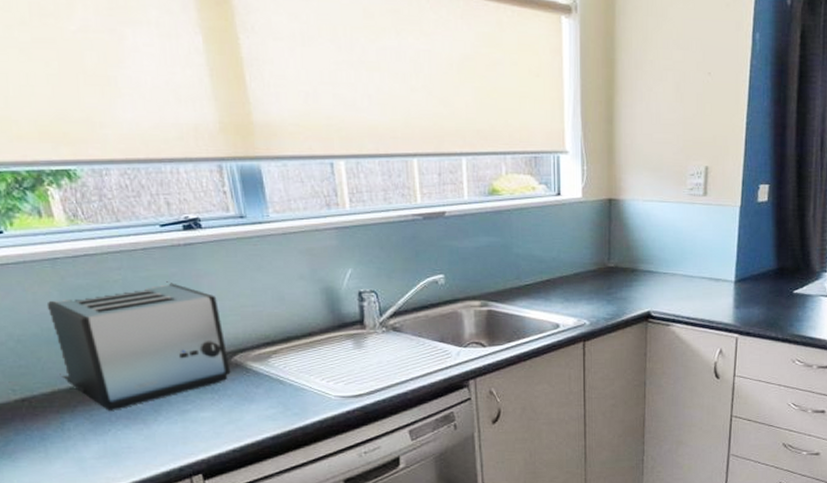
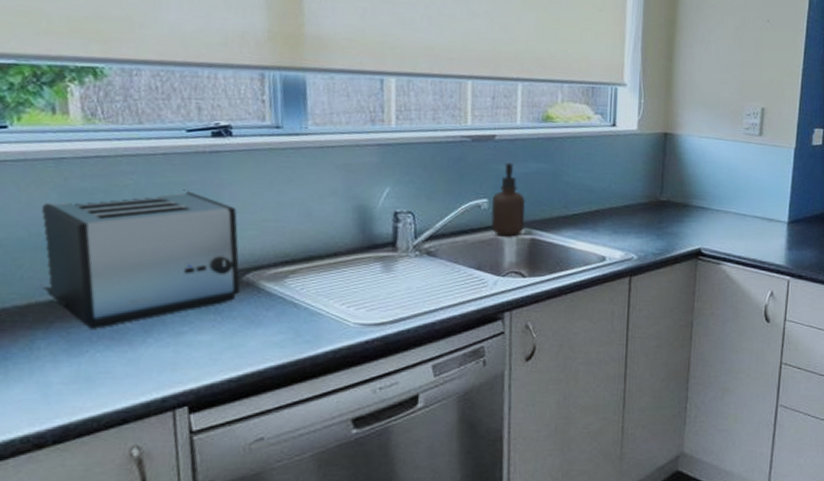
soap dispenser: none [447,238,481,309] -> present [490,162,526,236]

